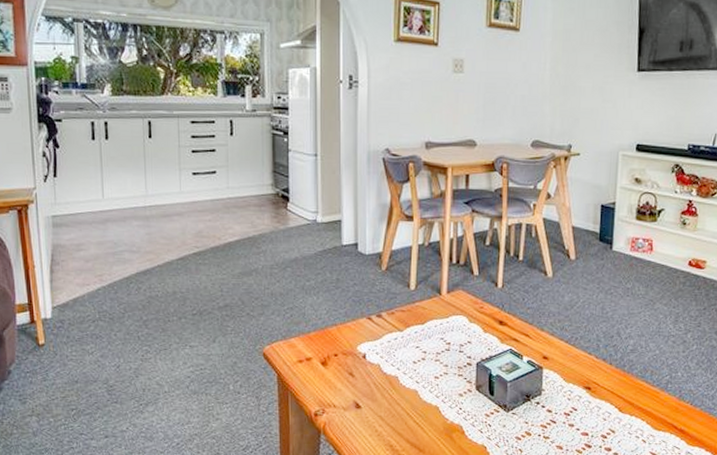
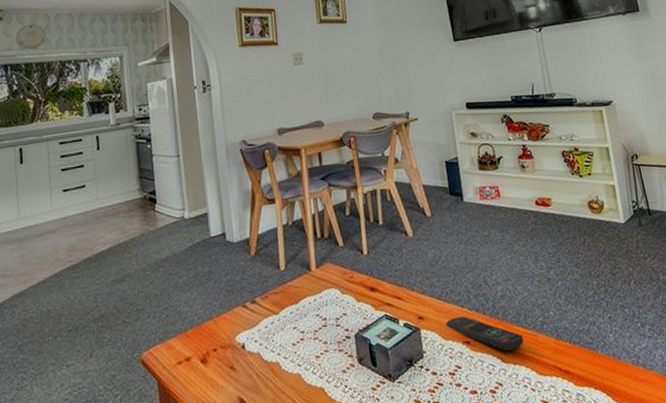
remote control: none [569,363,645,403] -> present [445,316,524,351]

